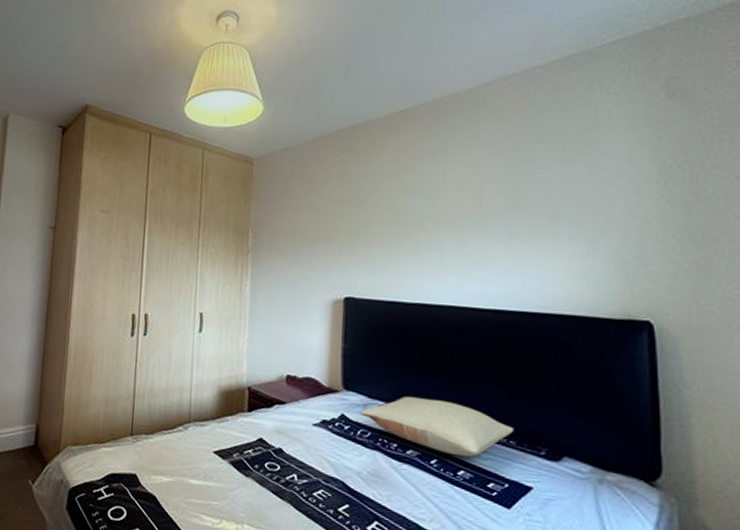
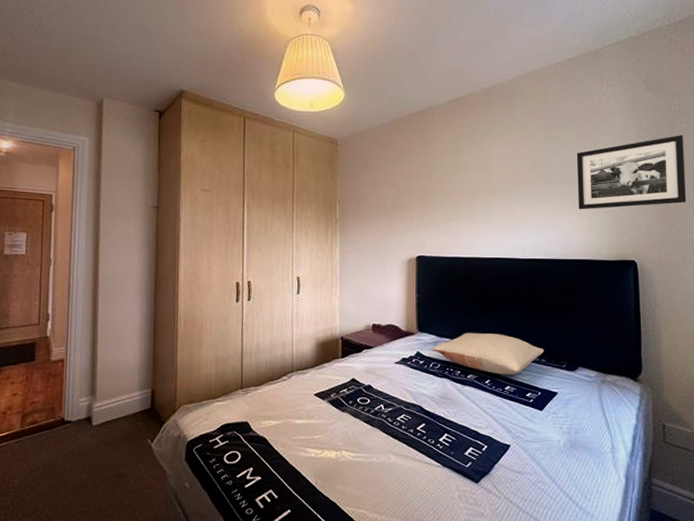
picture frame: none [562,155,732,251] -> present [576,134,686,210]

